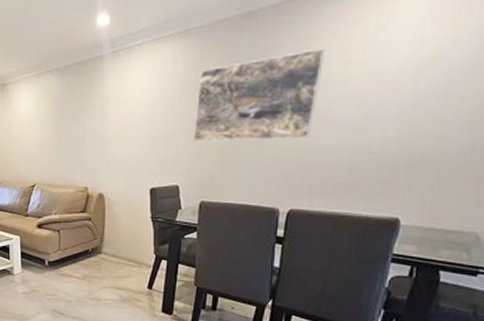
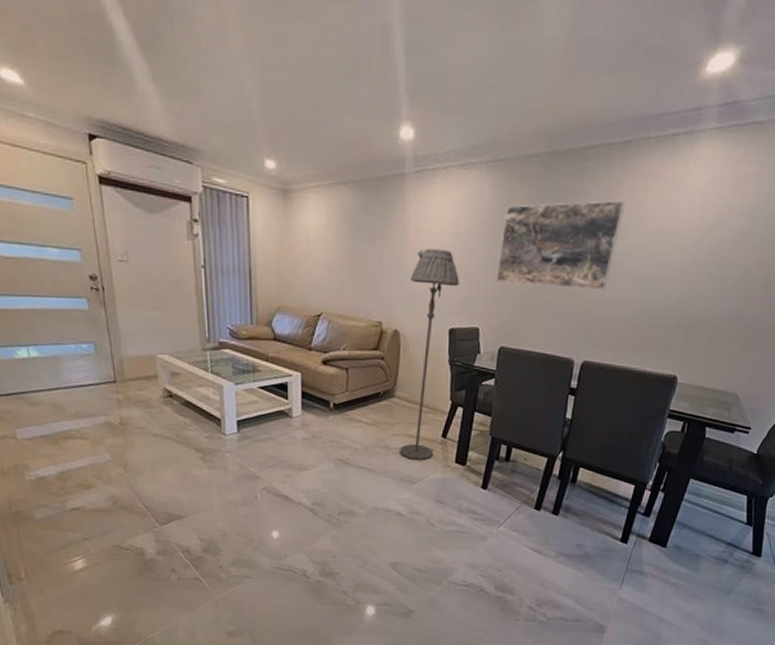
floor lamp: none [109,117,158,311] -> present [400,249,459,461]

